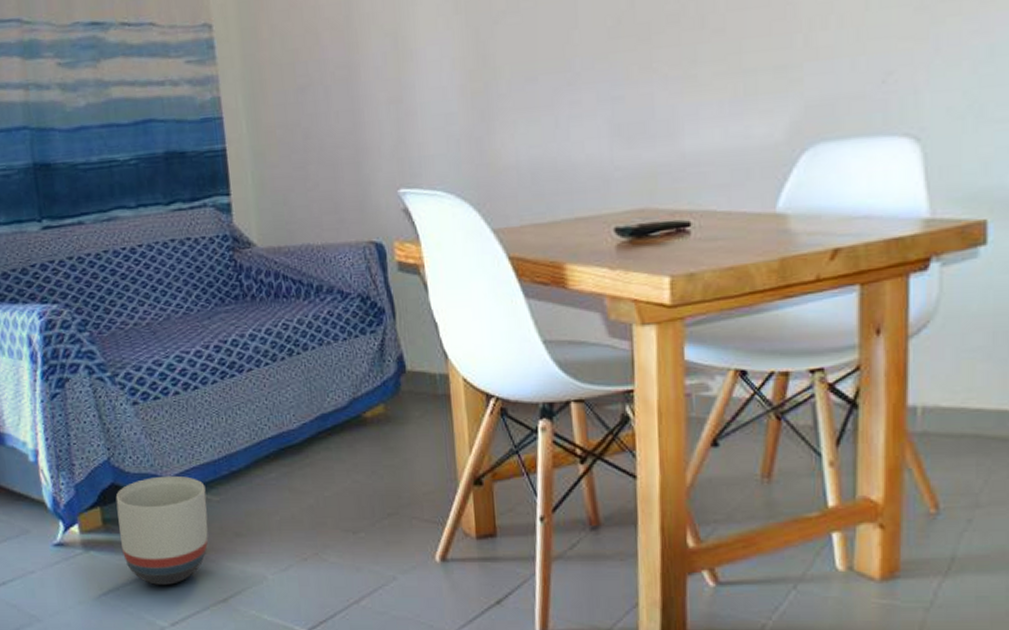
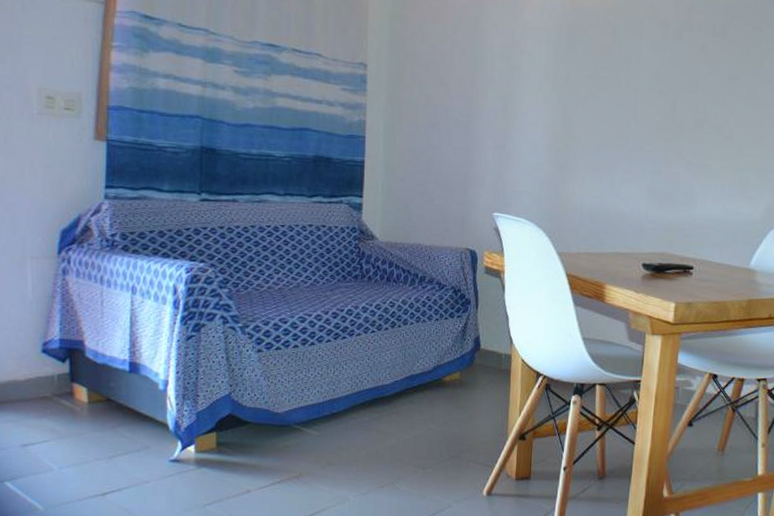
planter: present [115,475,208,585] -> none [230,411,309,500]

